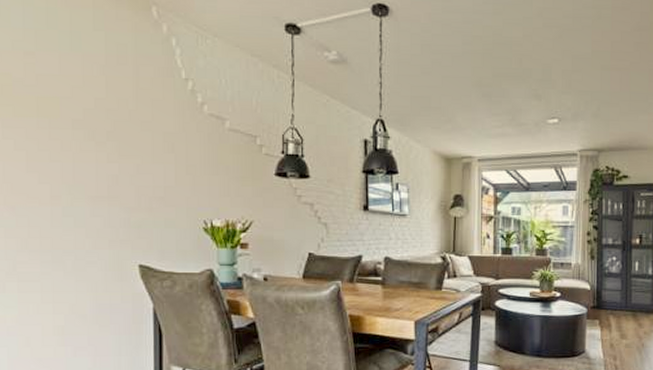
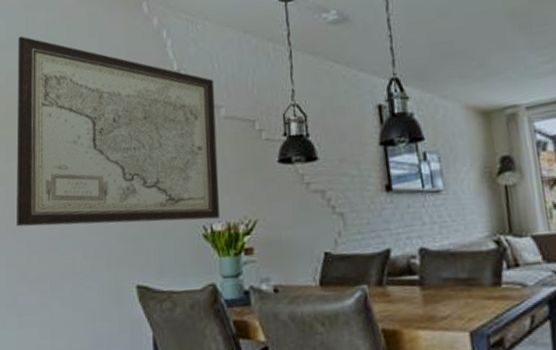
wall art: none [13,14,221,216] -> present [16,36,220,227]

